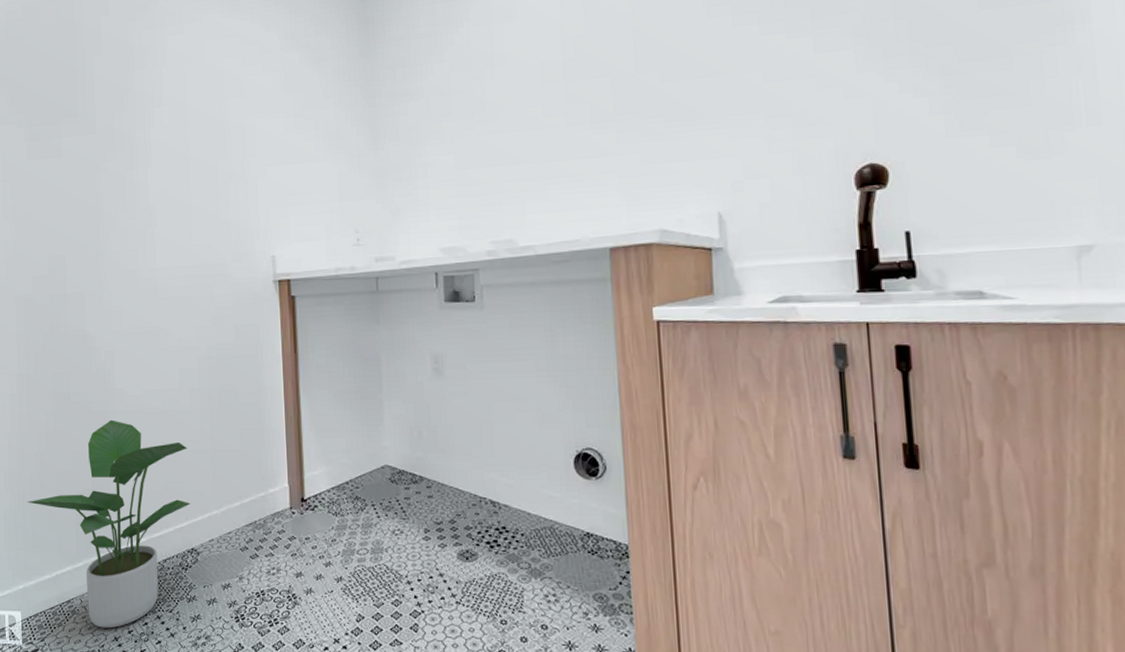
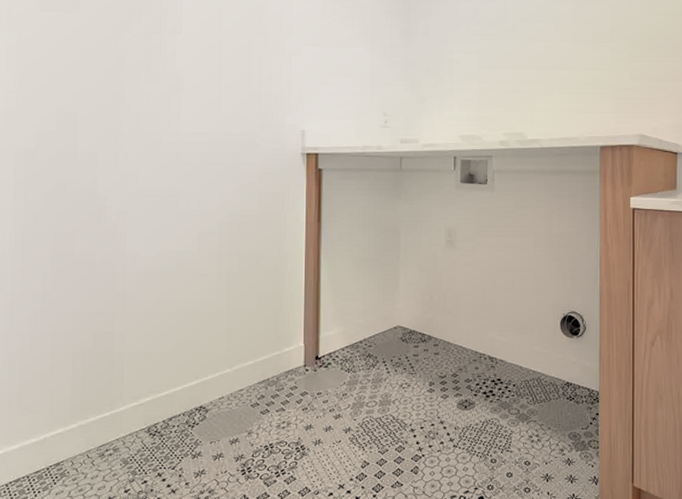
potted plant: present [27,420,191,628] -> none [14,280,202,489]

